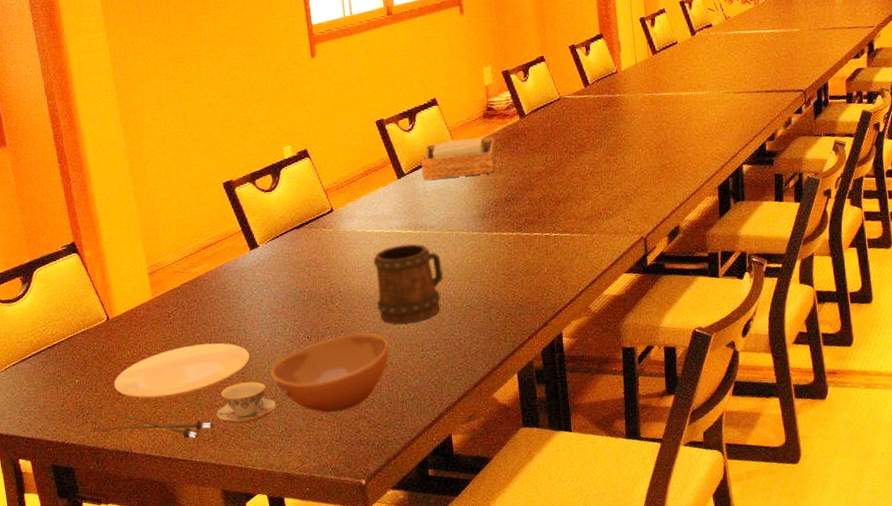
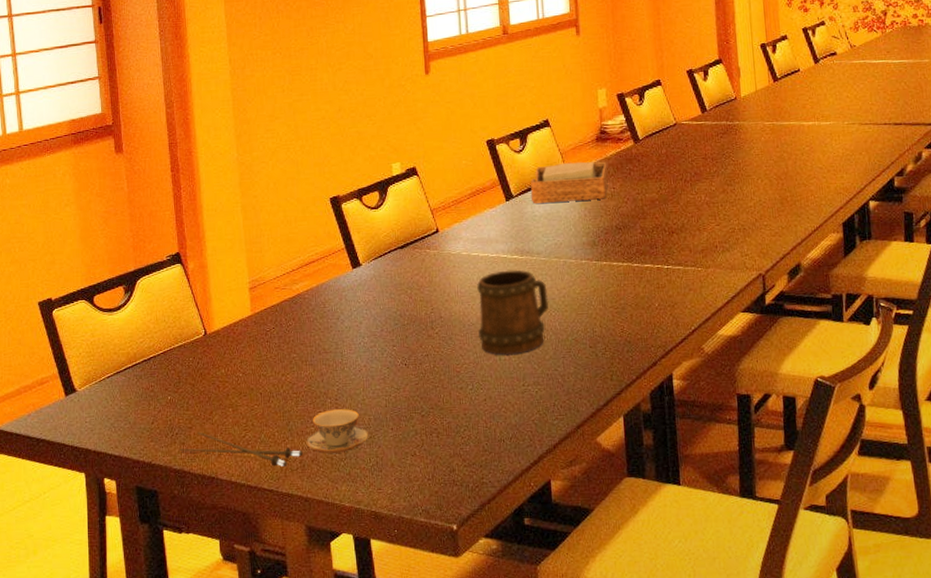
plate: present [114,343,250,399] -> none [205,365,344,421]
soup bowl: present [271,332,389,413] -> none [365,362,489,448]

